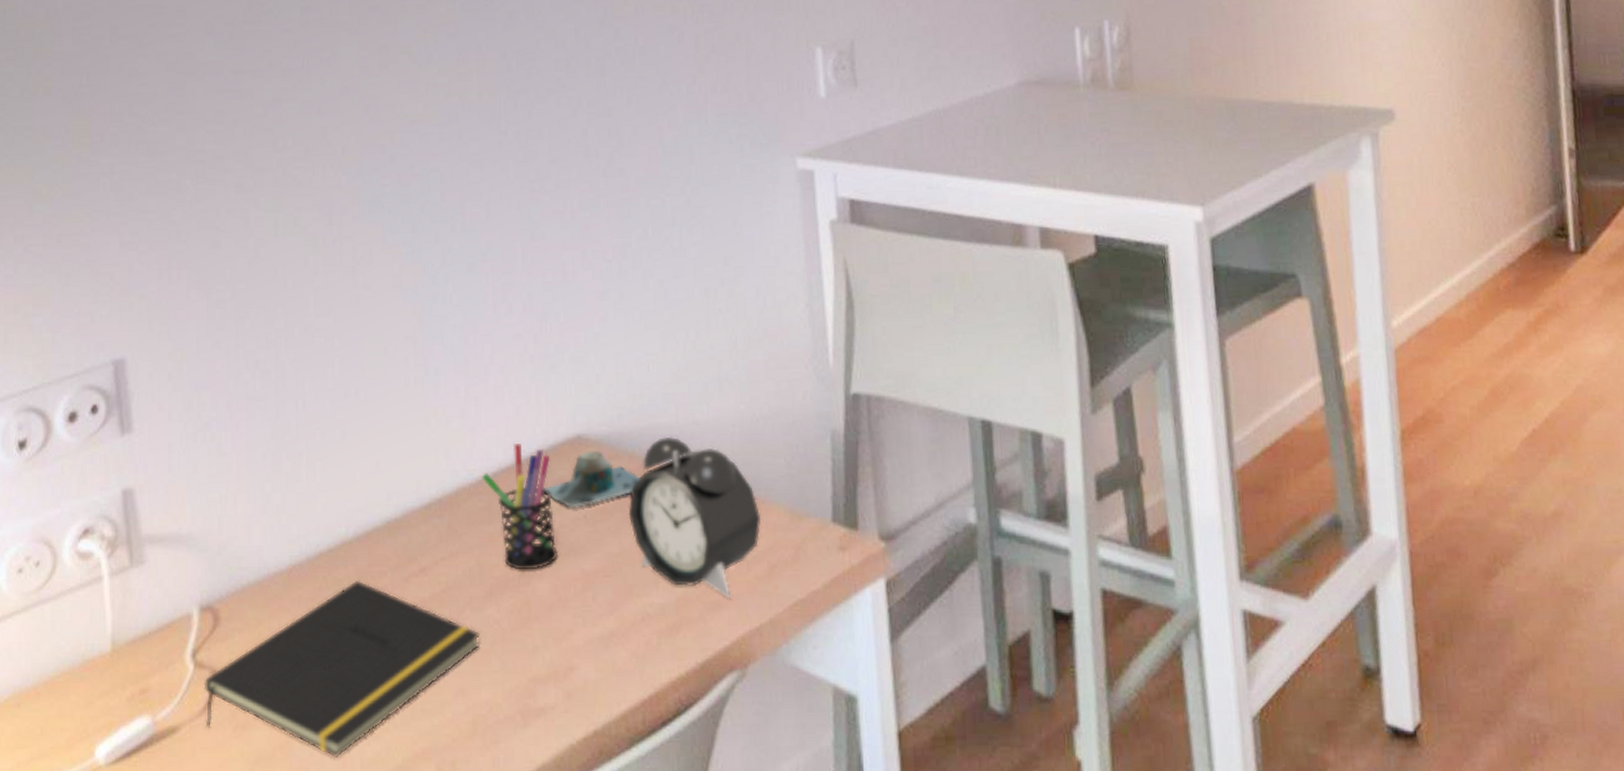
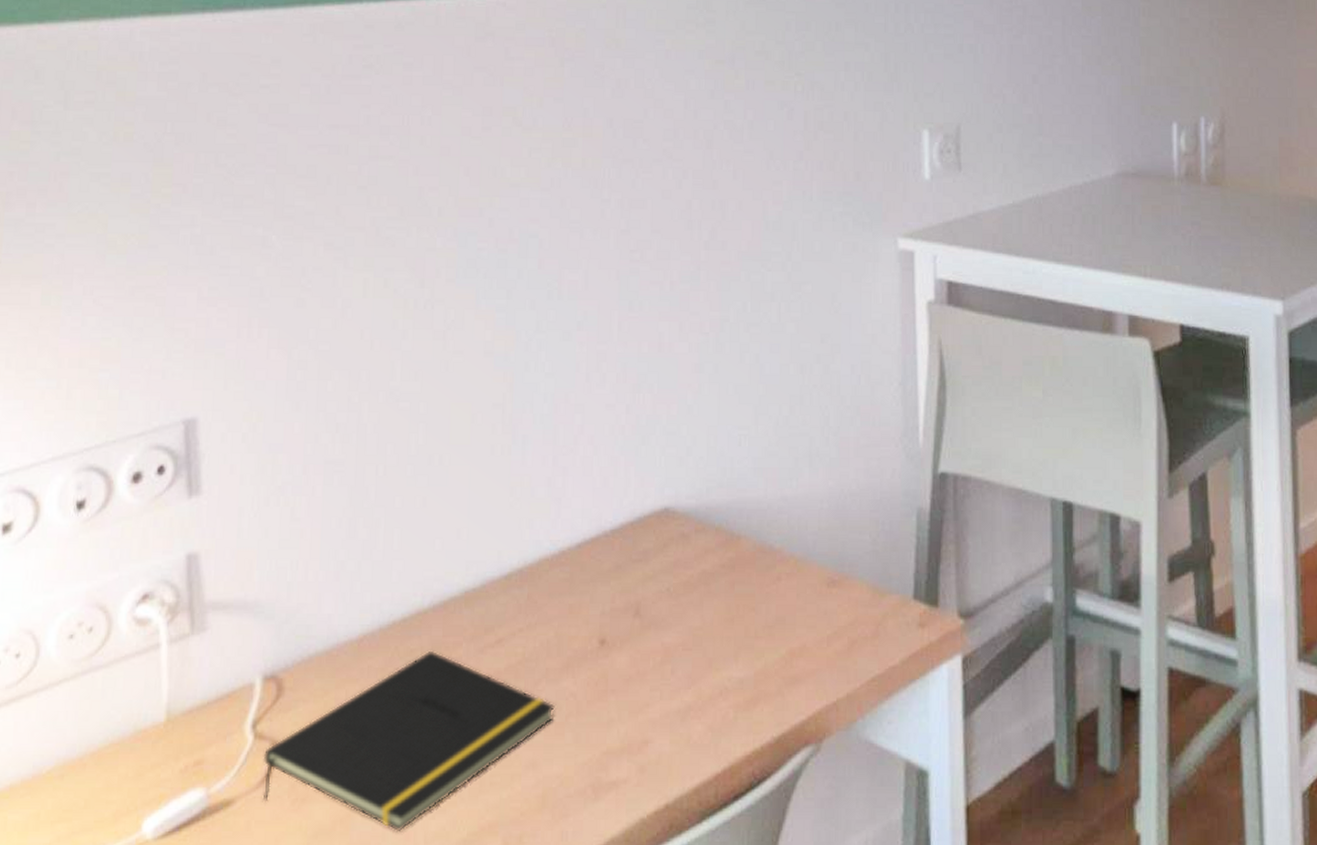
pen holder: present [482,444,558,570] -> none [565,515,638,643]
mug: present [543,450,640,509] -> none [627,523,725,581]
alarm clock: present [628,436,762,599] -> none [711,510,844,674]

